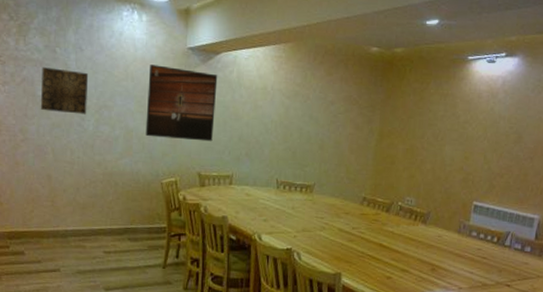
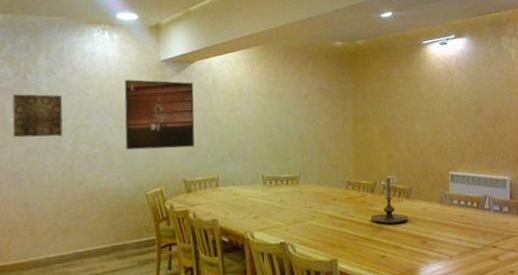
candle holder: none [381,199,422,246] -> present [370,178,409,224]

